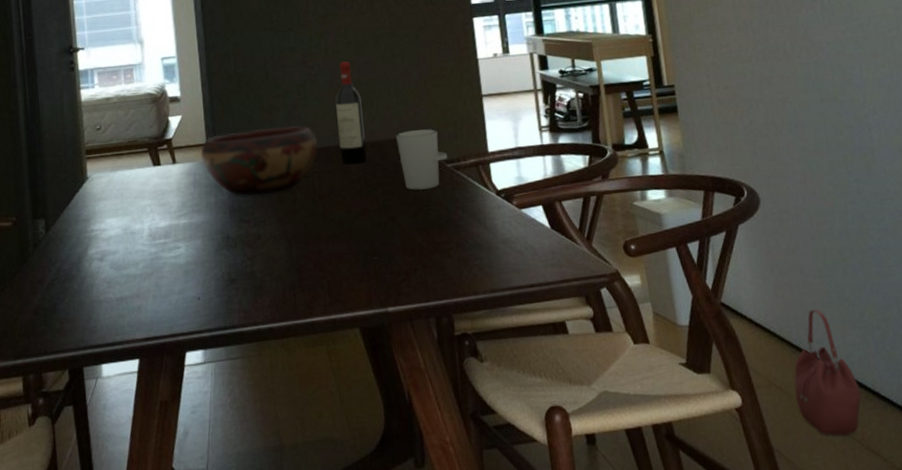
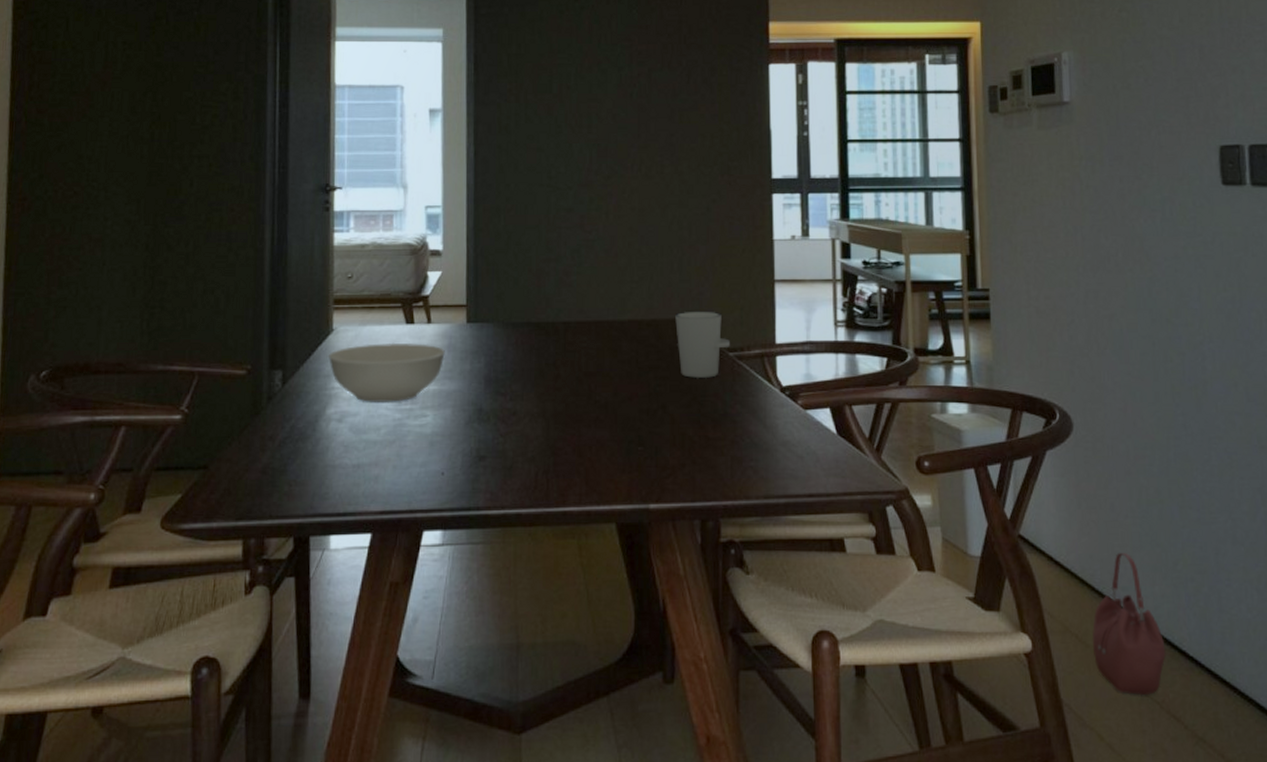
bowl: none [86,183,191,240] -> present [329,342,445,402]
decorative bowl: present [200,125,318,196] -> none [459,294,588,367]
wine bottle: present [335,61,367,165] -> none [612,229,642,342]

